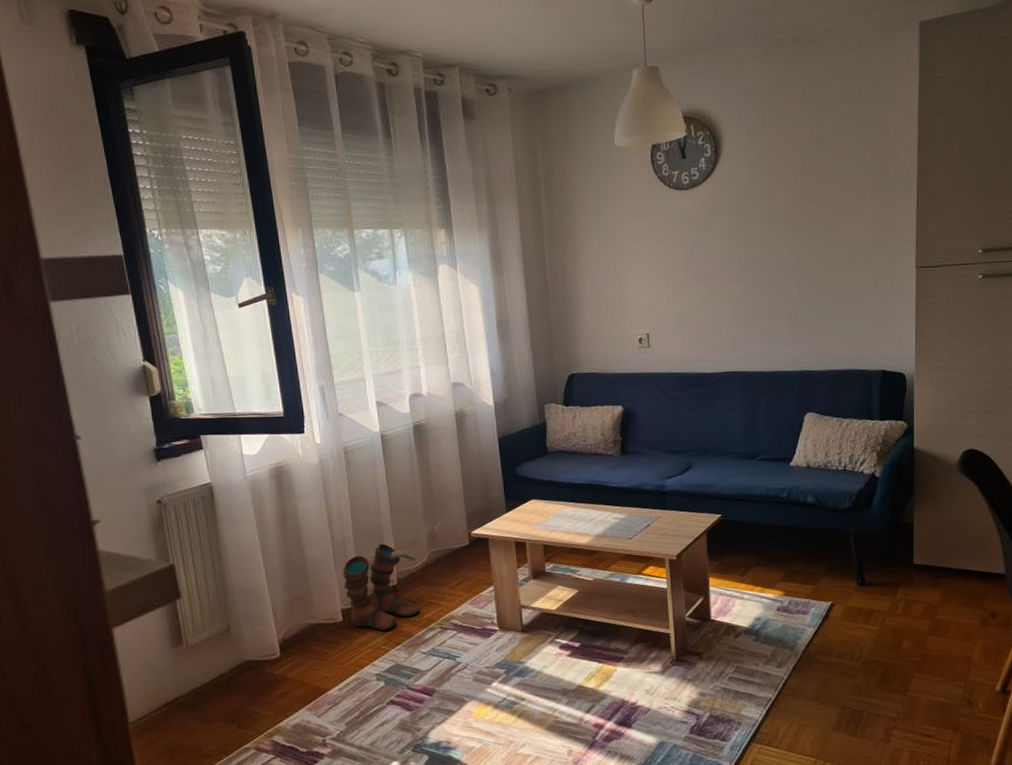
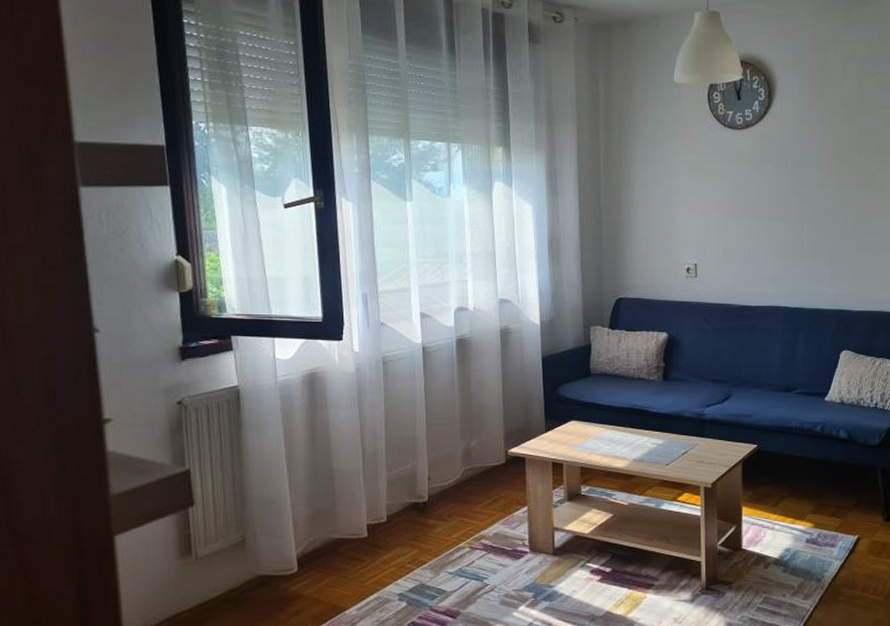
boots: present [342,544,421,632] -> none [371,458,451,549]

